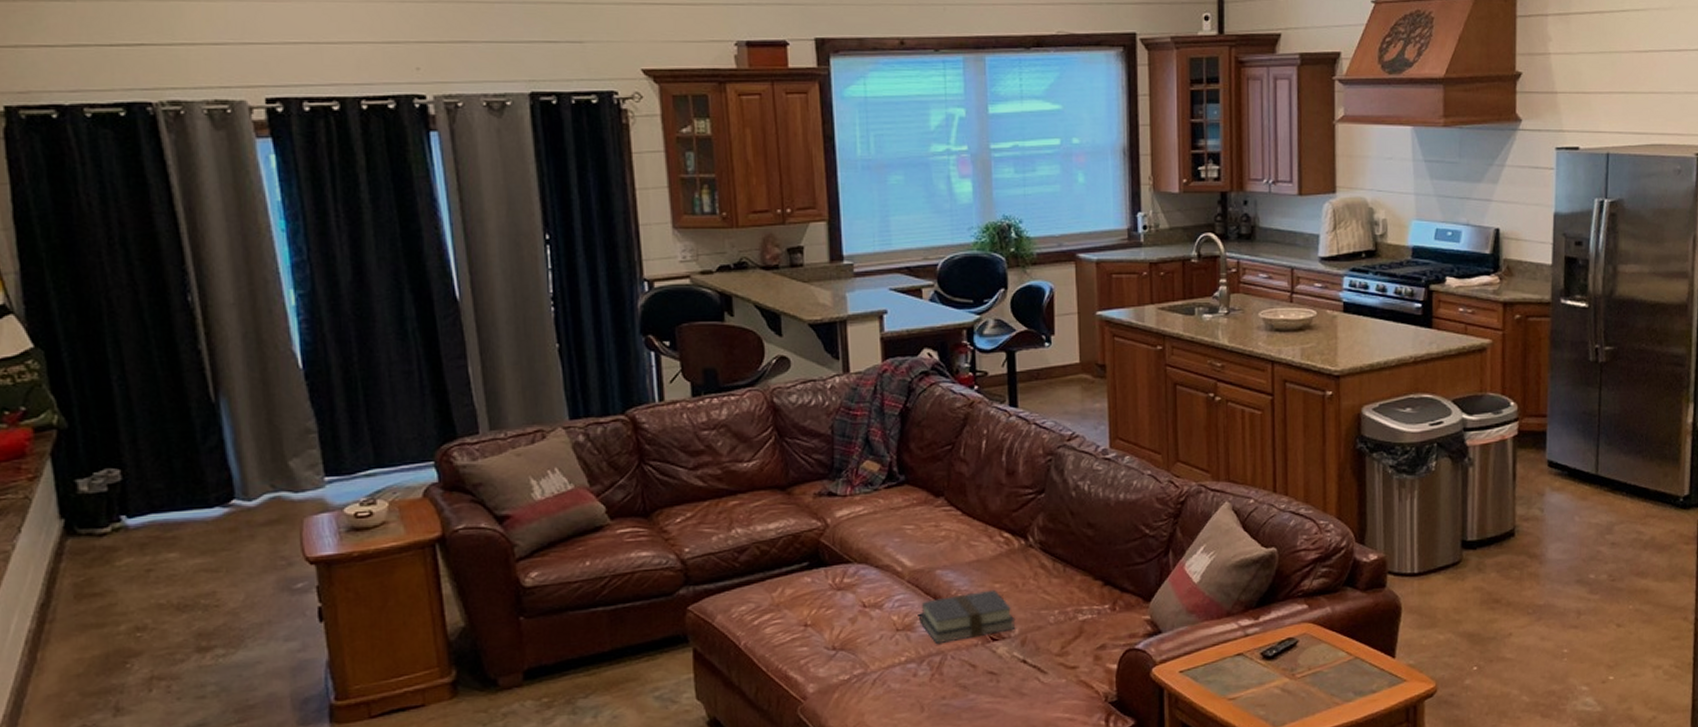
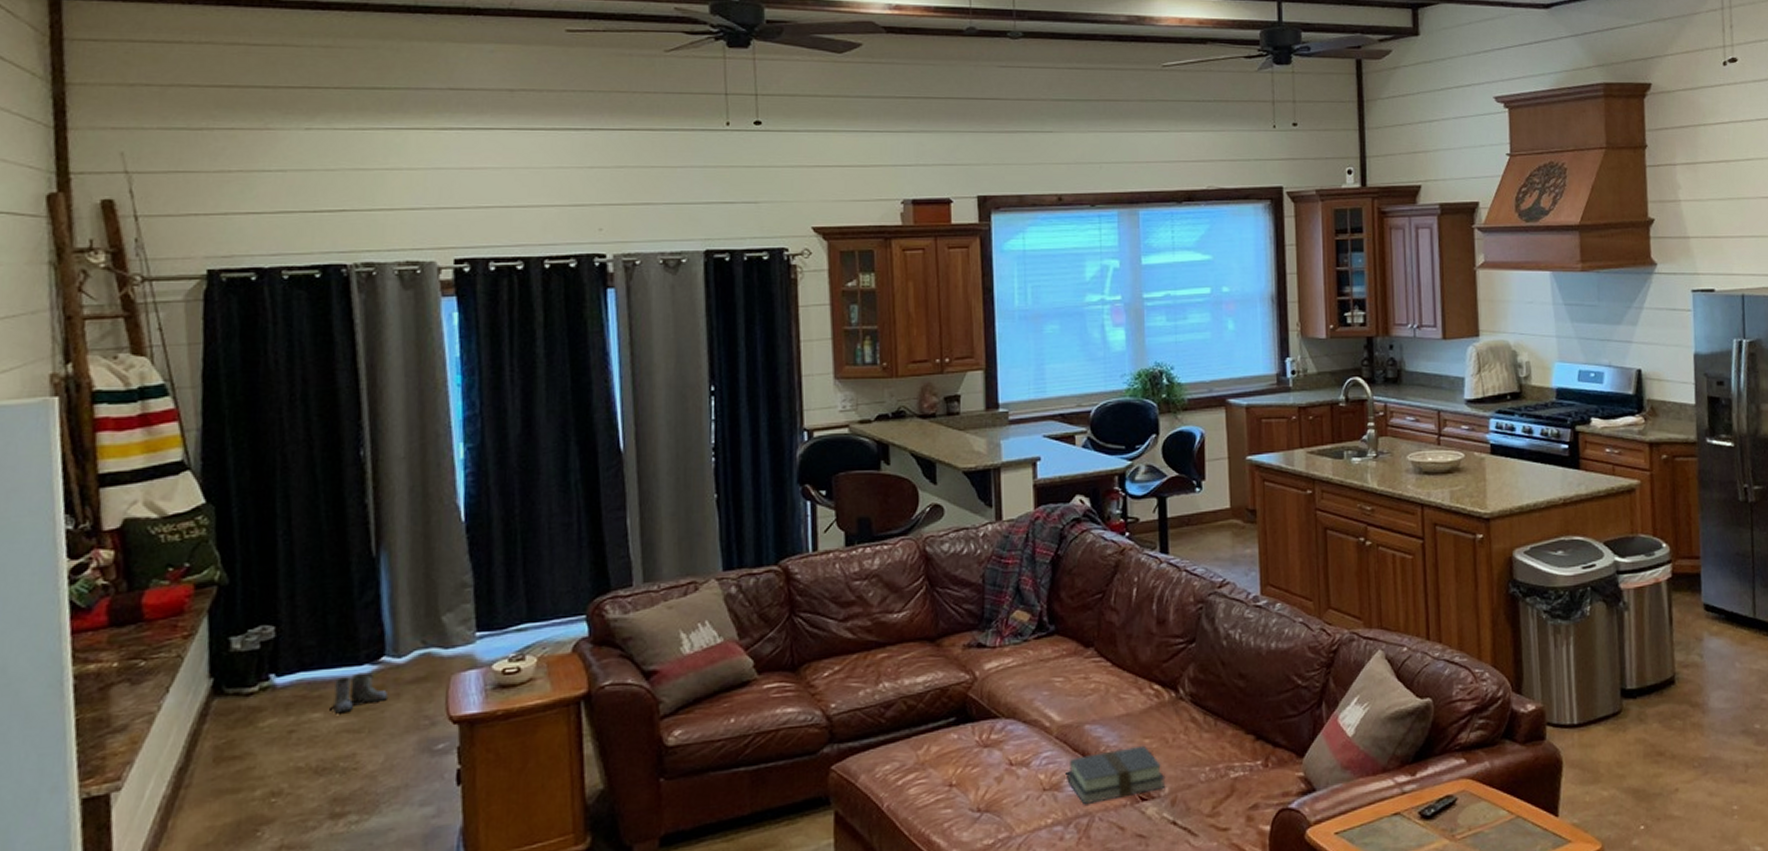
boots: none [188,514,243,553] -> present [333,672,389,712]

